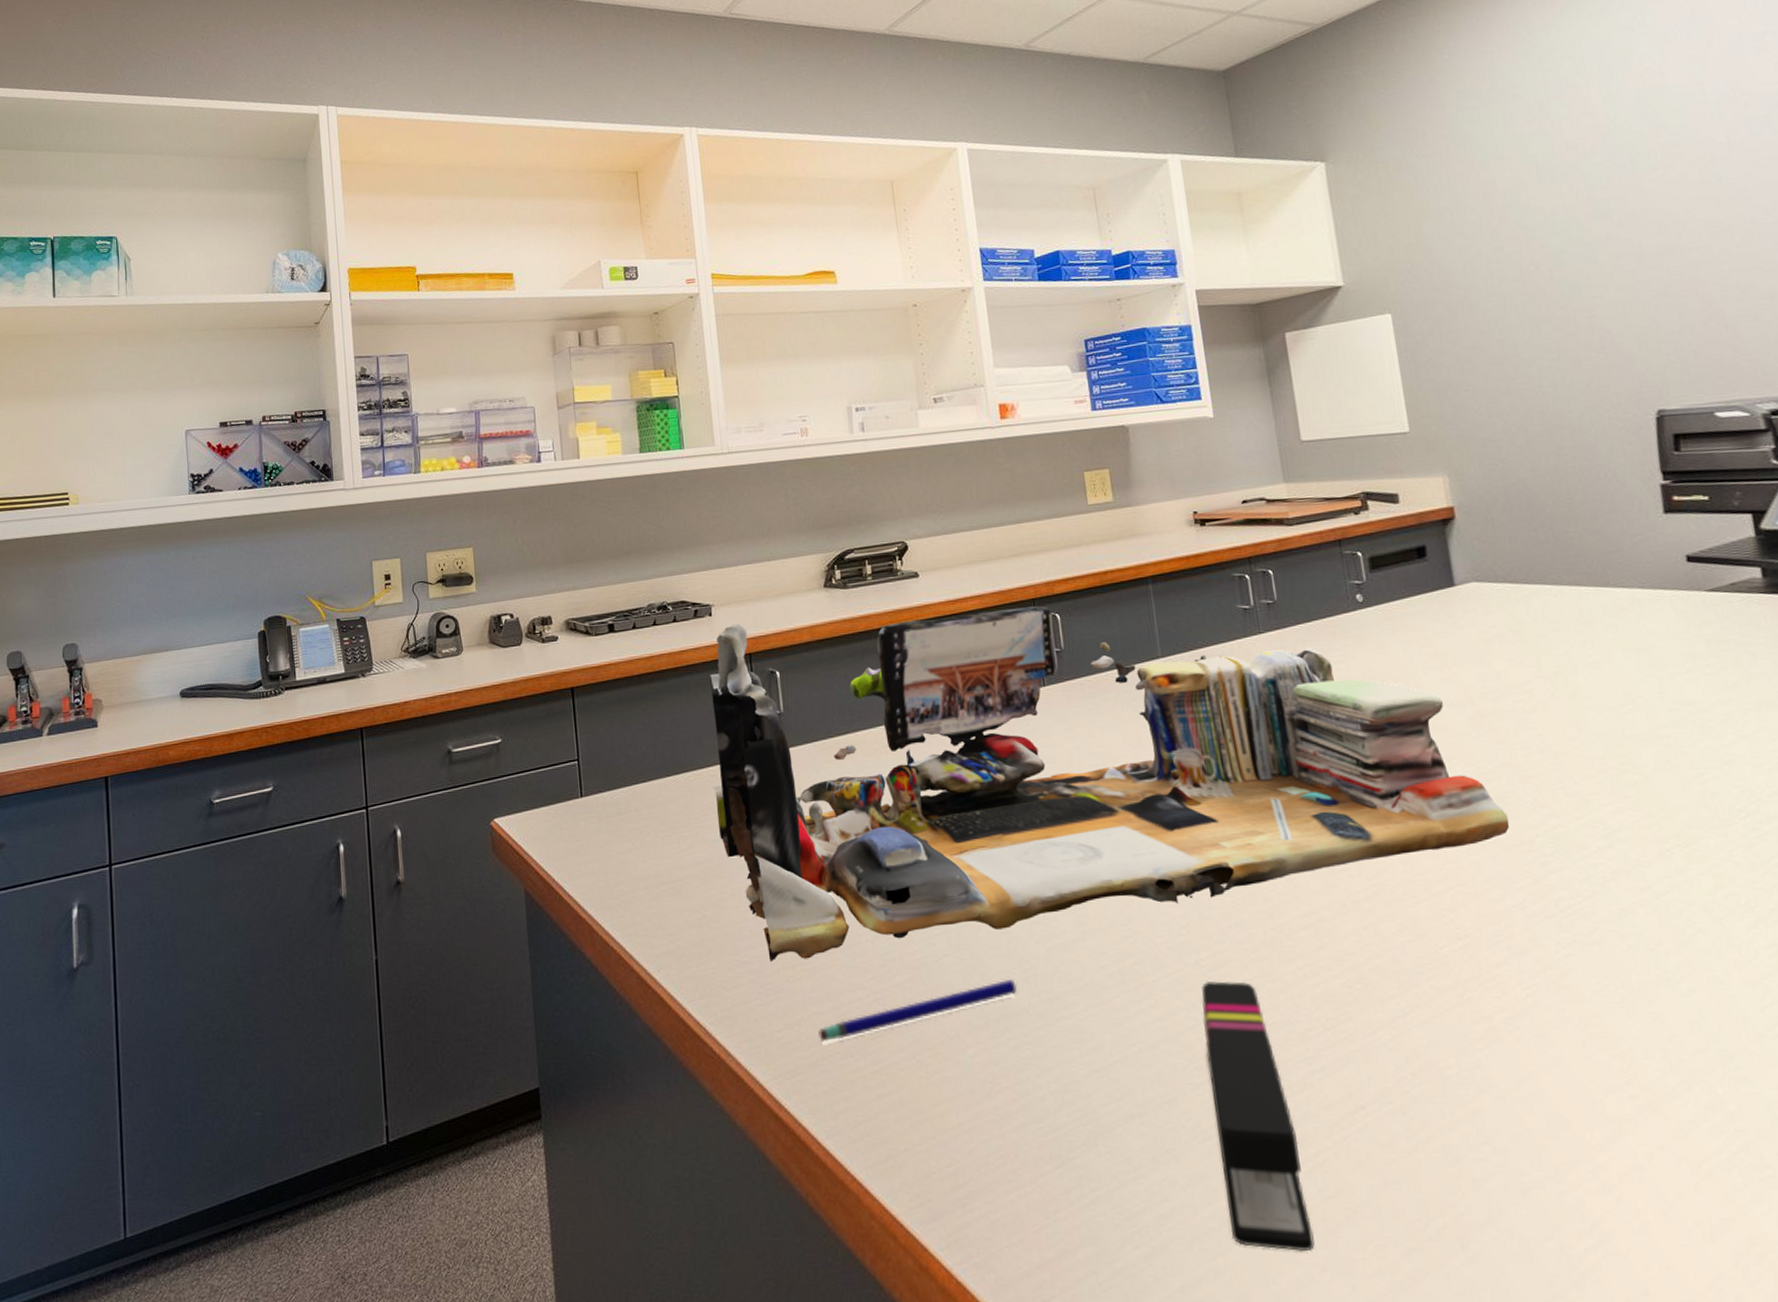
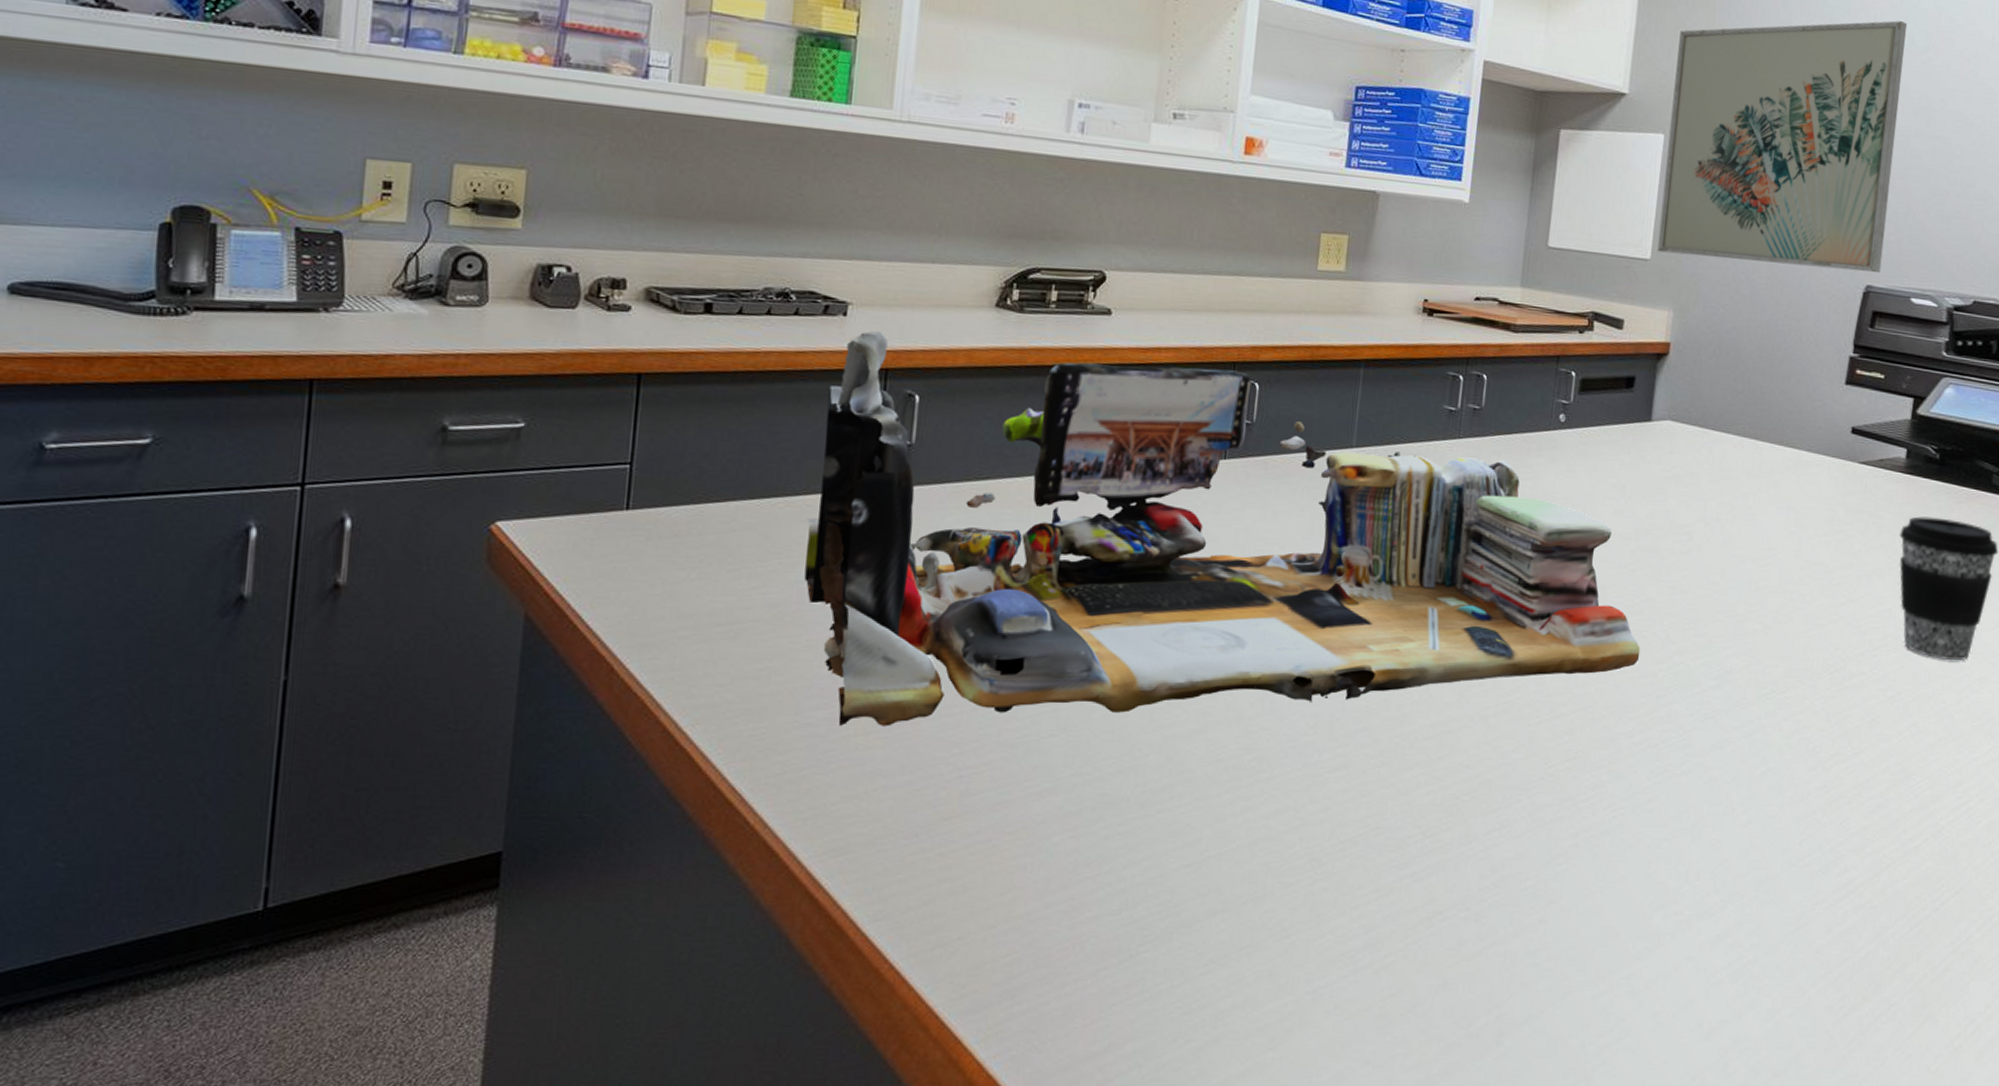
pen: present [818,980,1017,1041] -> none [882,766,1122,818]
stapler: present [1202,980,1315,1252] -> none [1286,782,1373,1047]
wall art: none [1380,148,1670,423] -> present [1657,20,1908,274]

